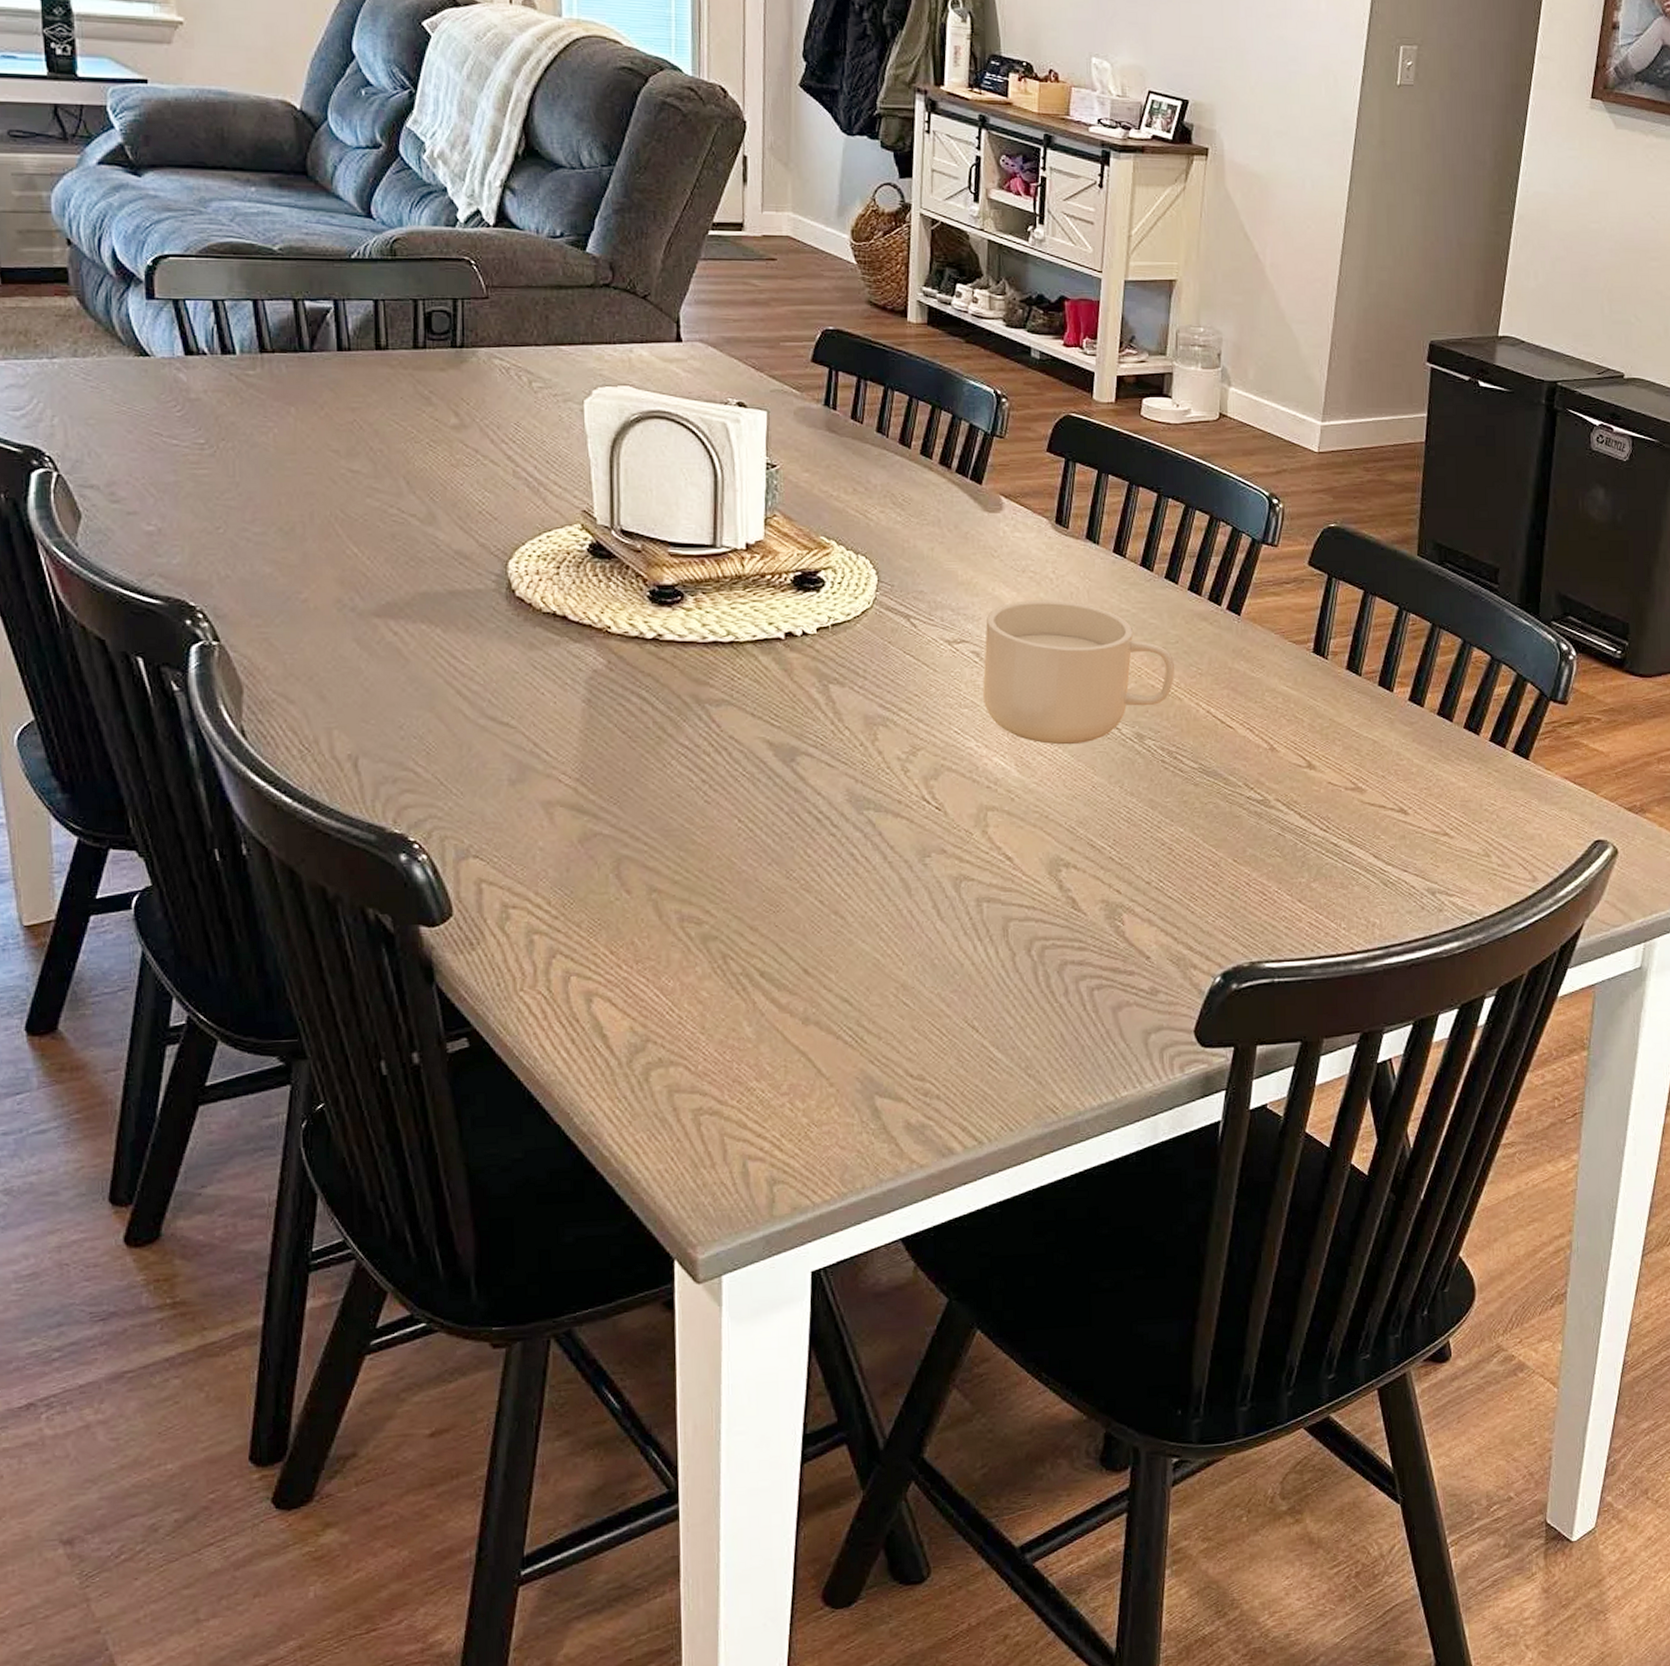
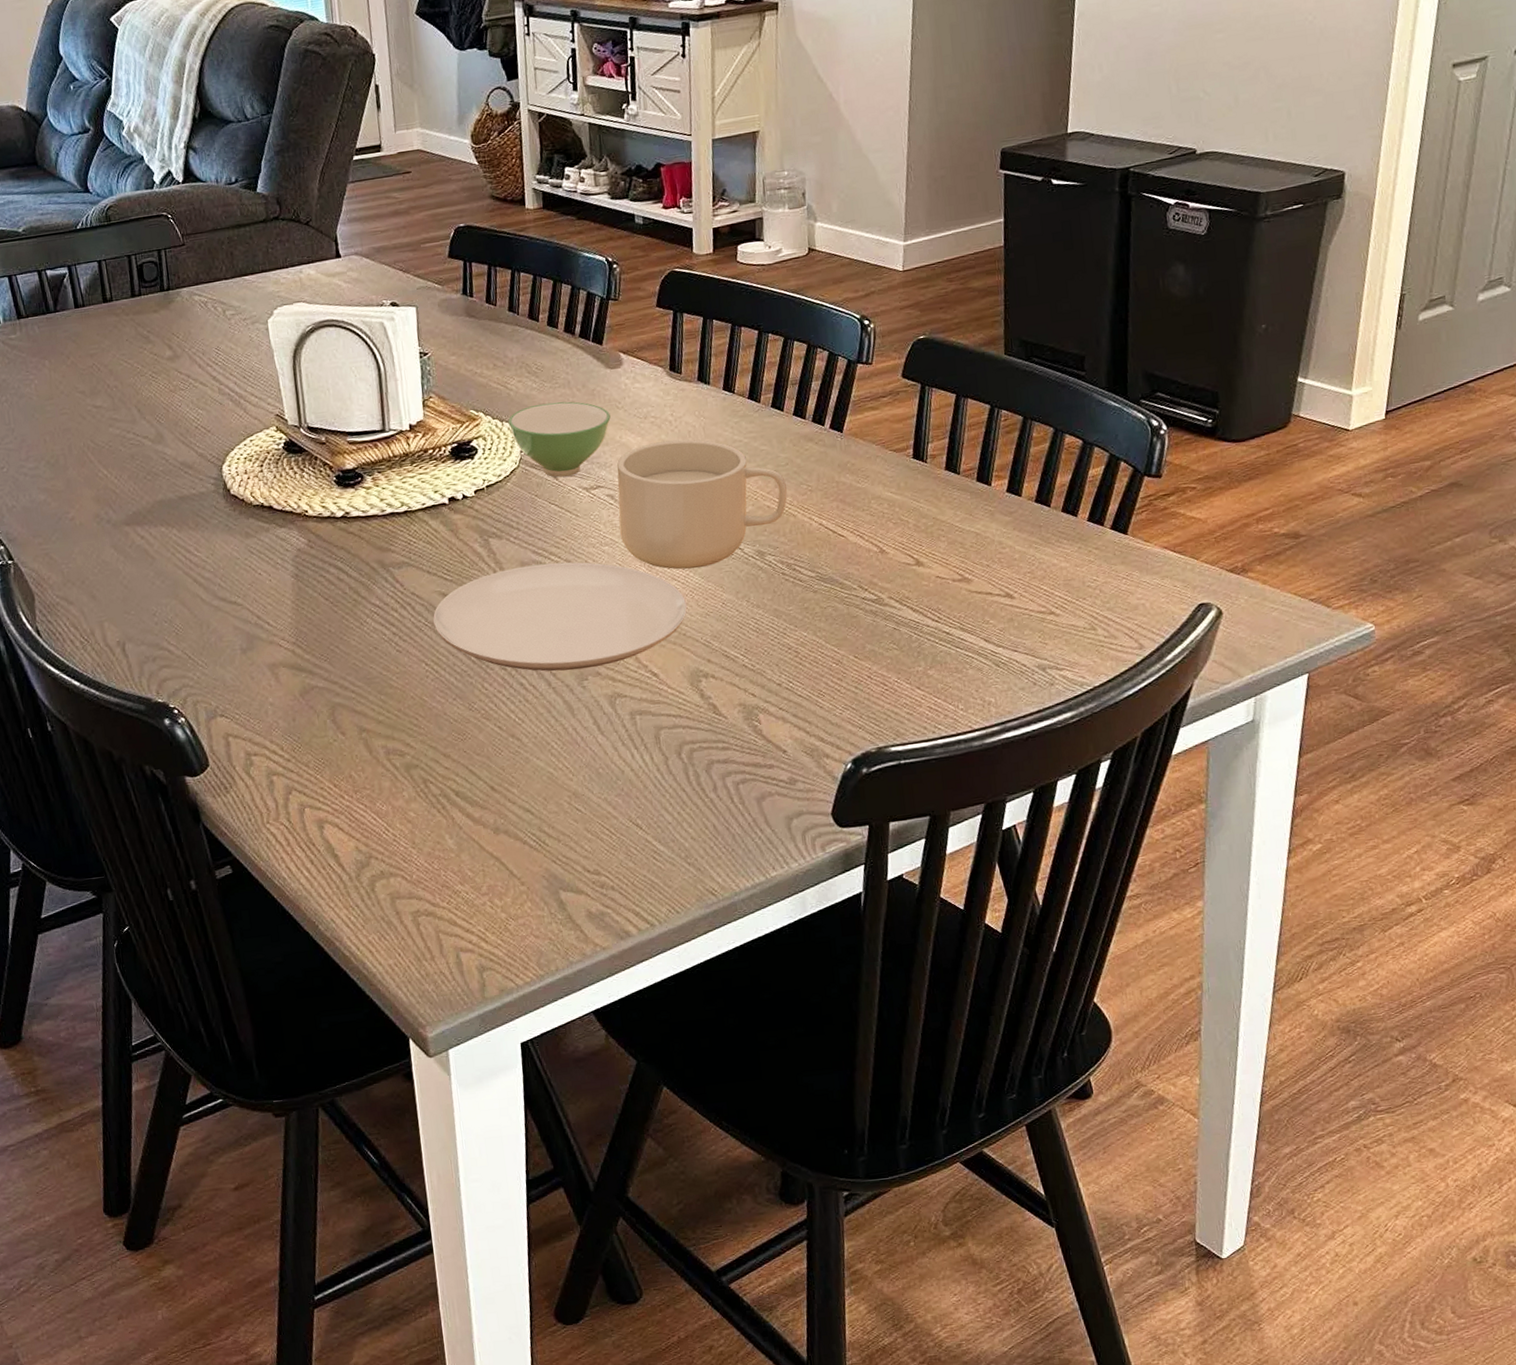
plate: none [753,720,1053,845] -> present [433,562,688,672]
bowl: none [864,540,984,625] -> present [507,401,611,478]

